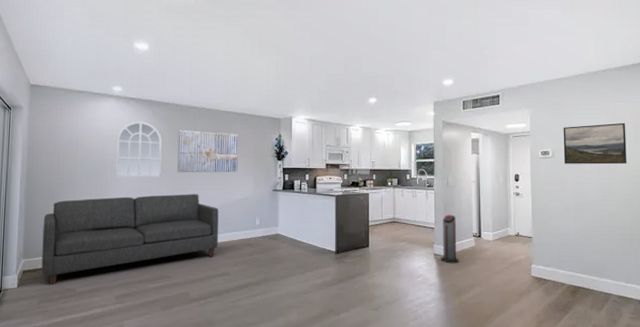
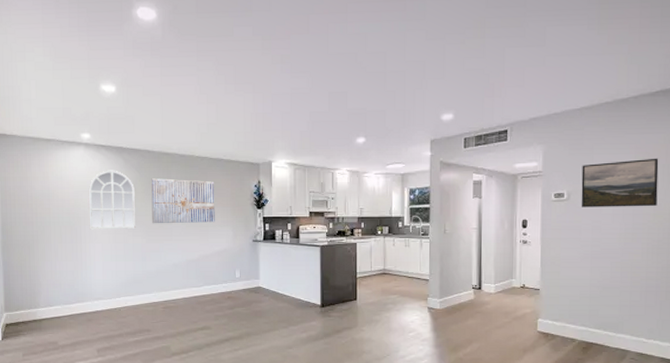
sofa: present [41,194,219,285] -> none [21,246,197,338]
air purifier: present [441,215,459,264] -> none [436,265,456,318]

